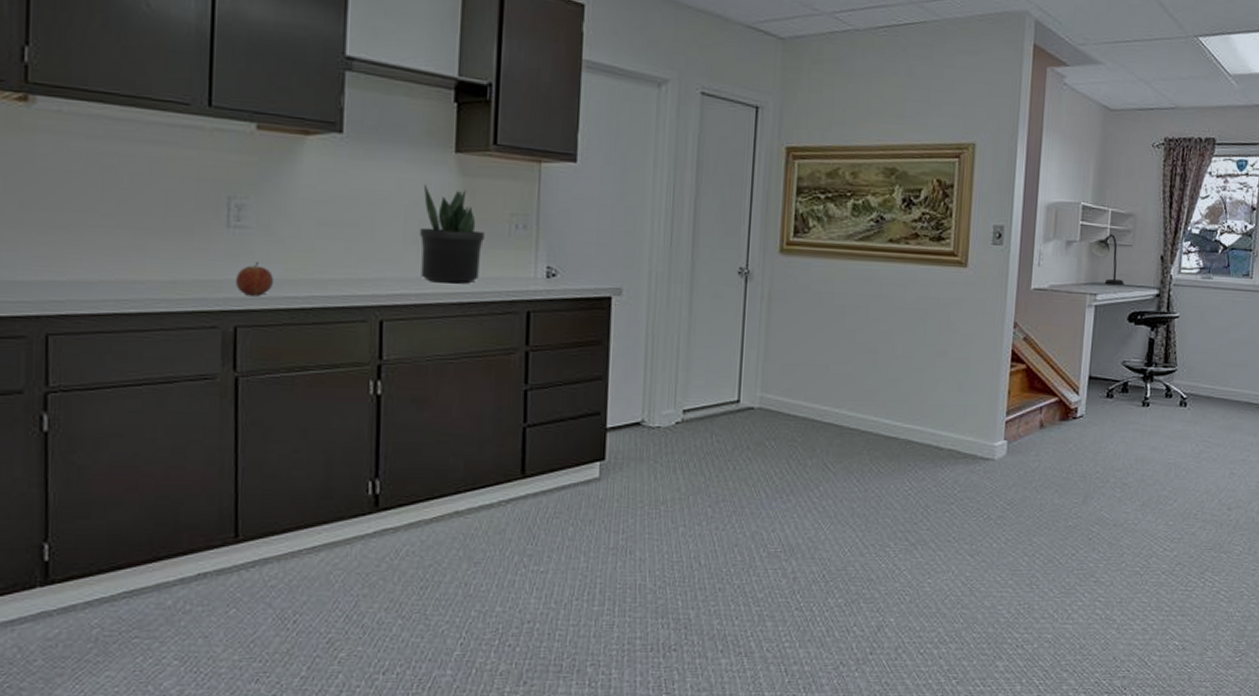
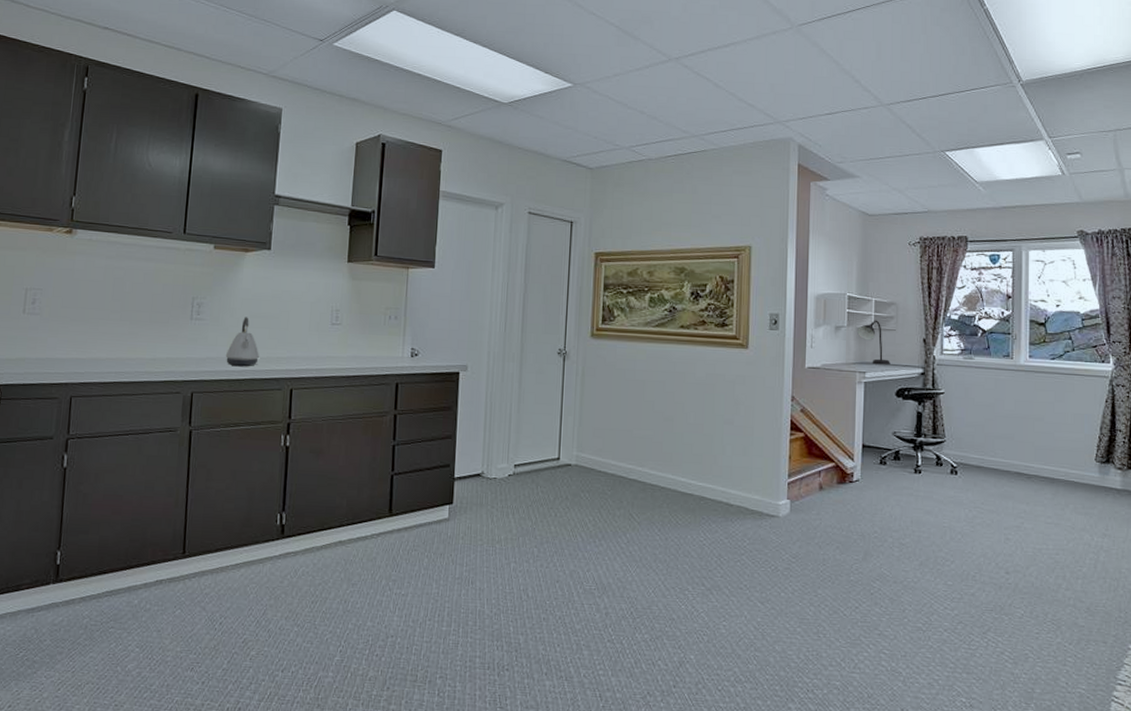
fruit: present [235,262,275,298] -> none [193,345,220,371]
kettle: none [282,224,332,292] -> present [225,317,259,367]
planter: present [419,184,484,284] -> none [320,286,366,361]

